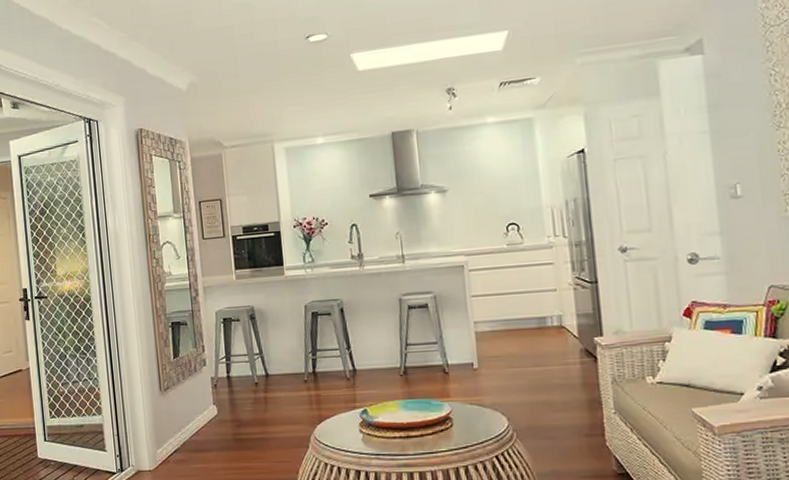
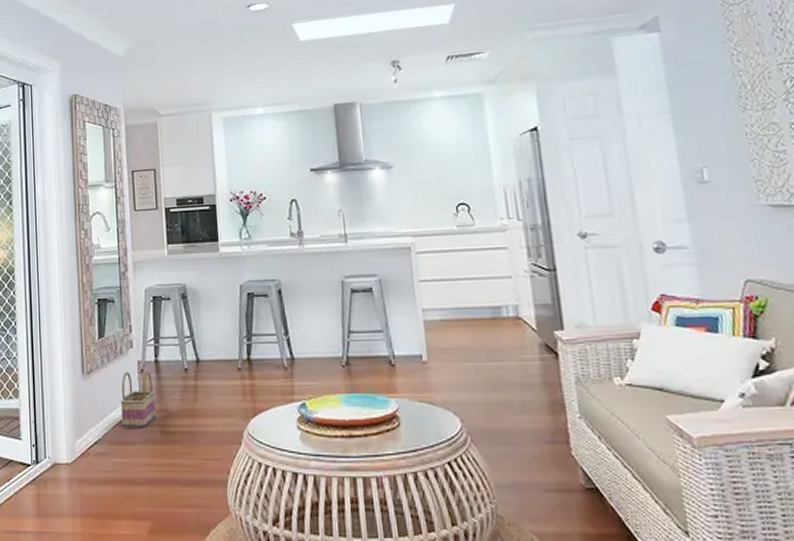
basket: none [196,387,230,437] -> present [120,372,157,428]

